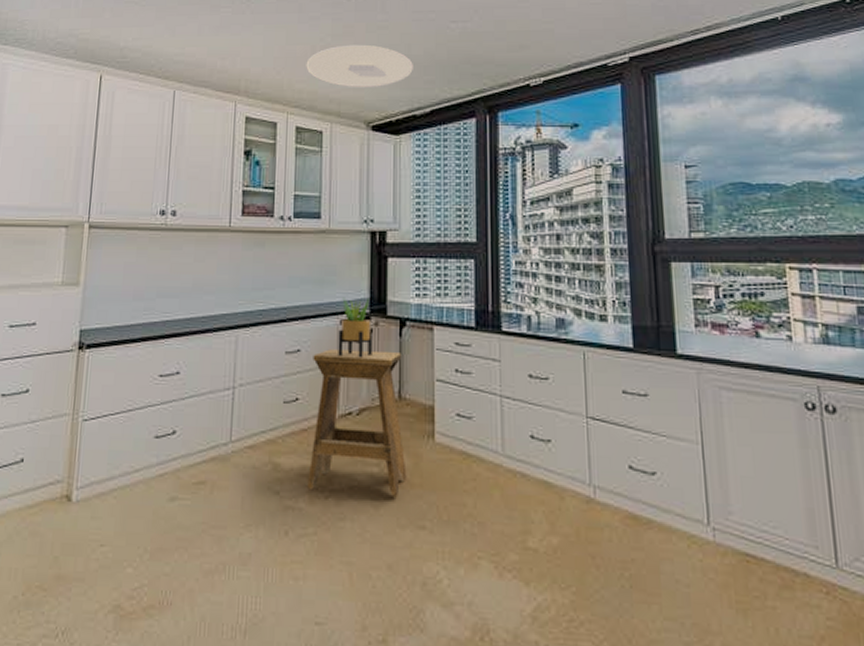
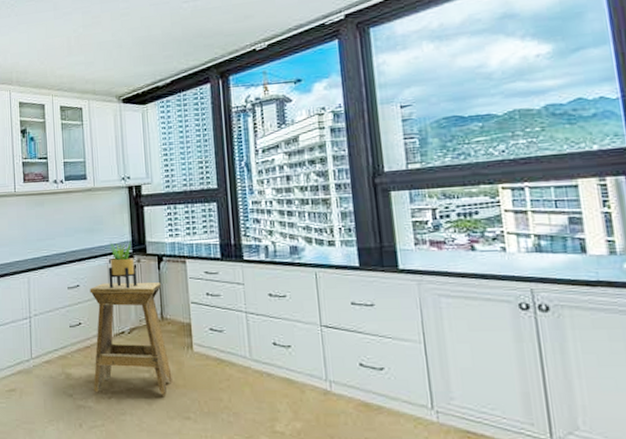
ceiling light: present [306,44,413,87] -> none [64,30,154,69]

